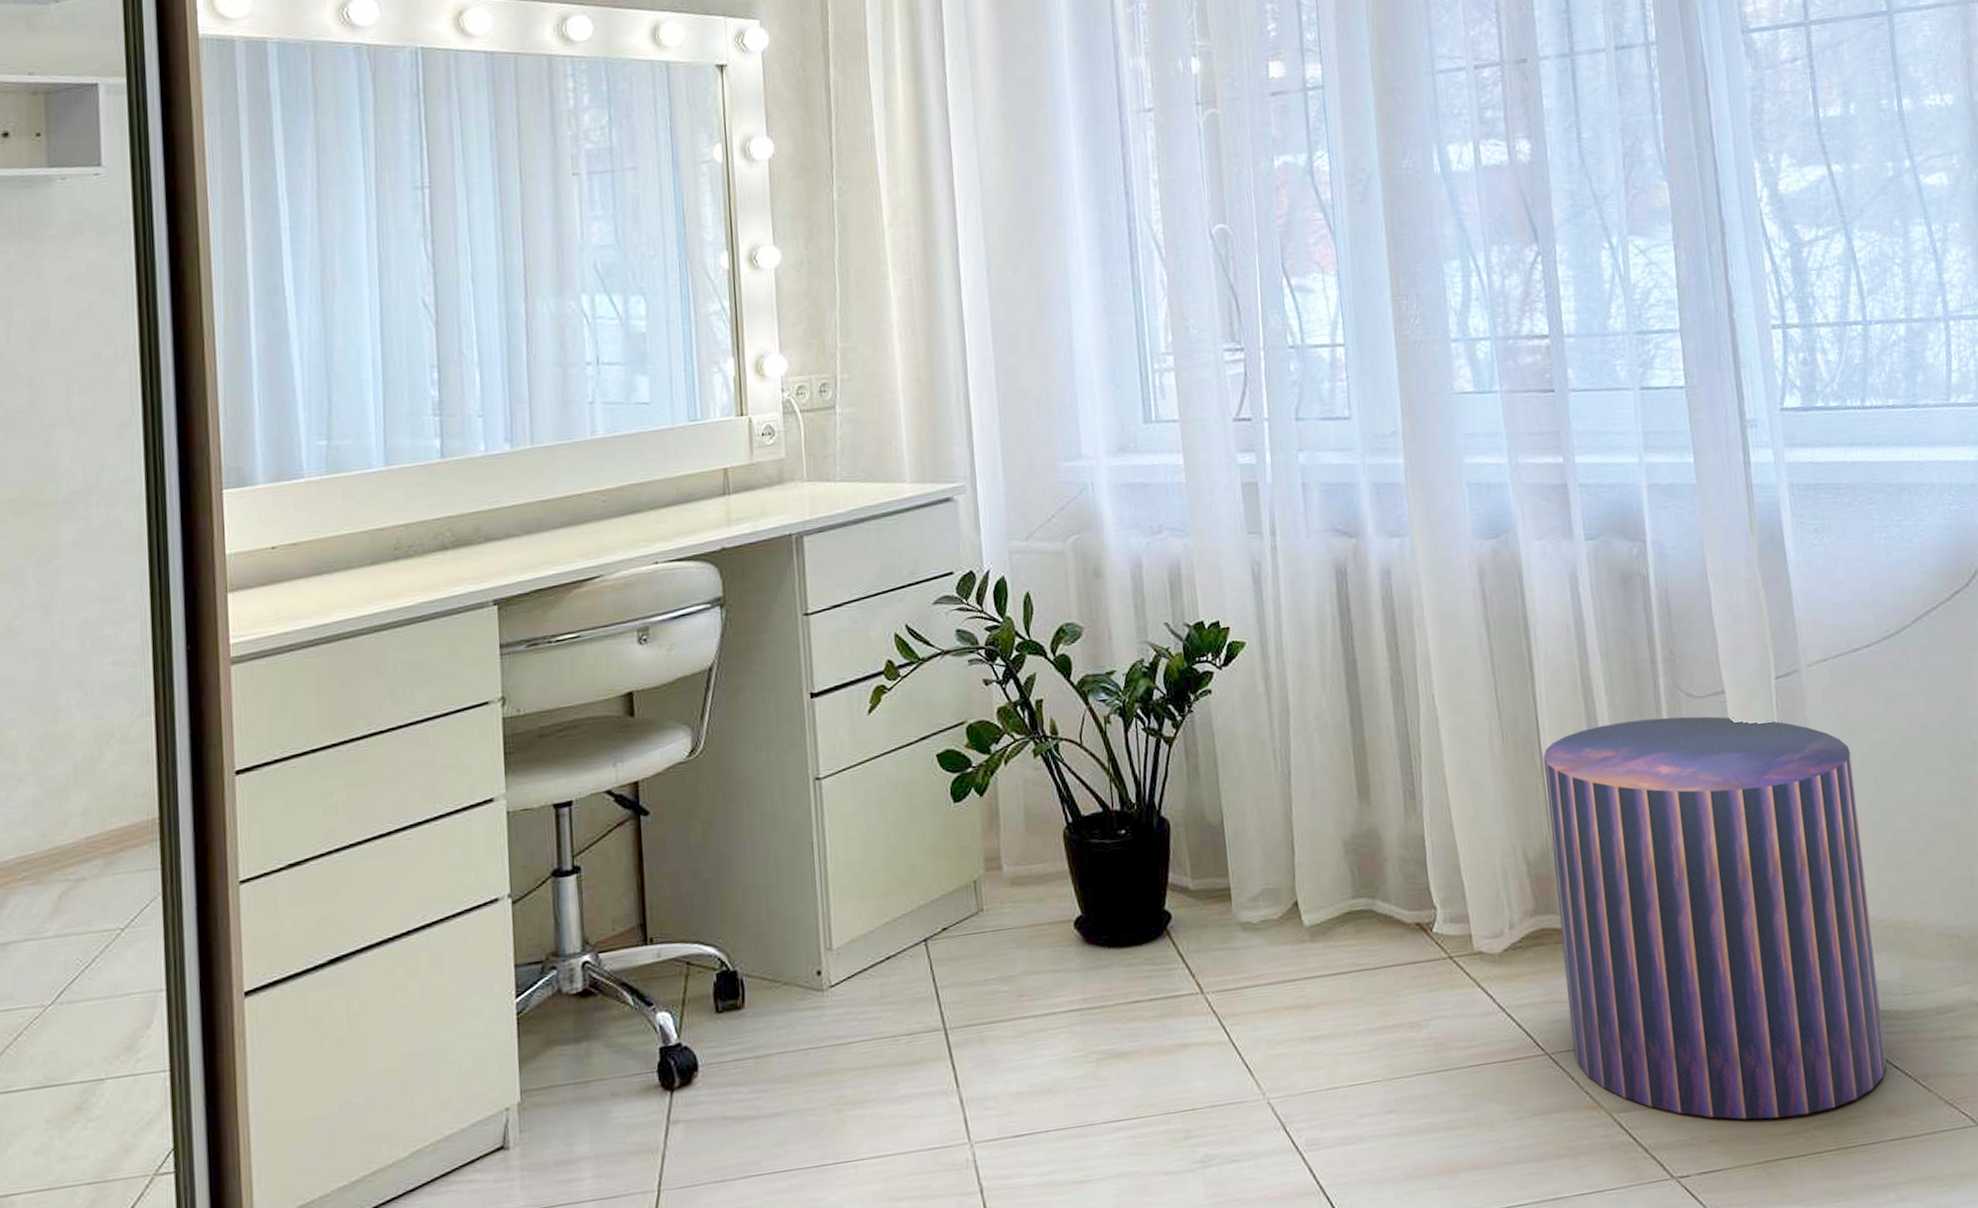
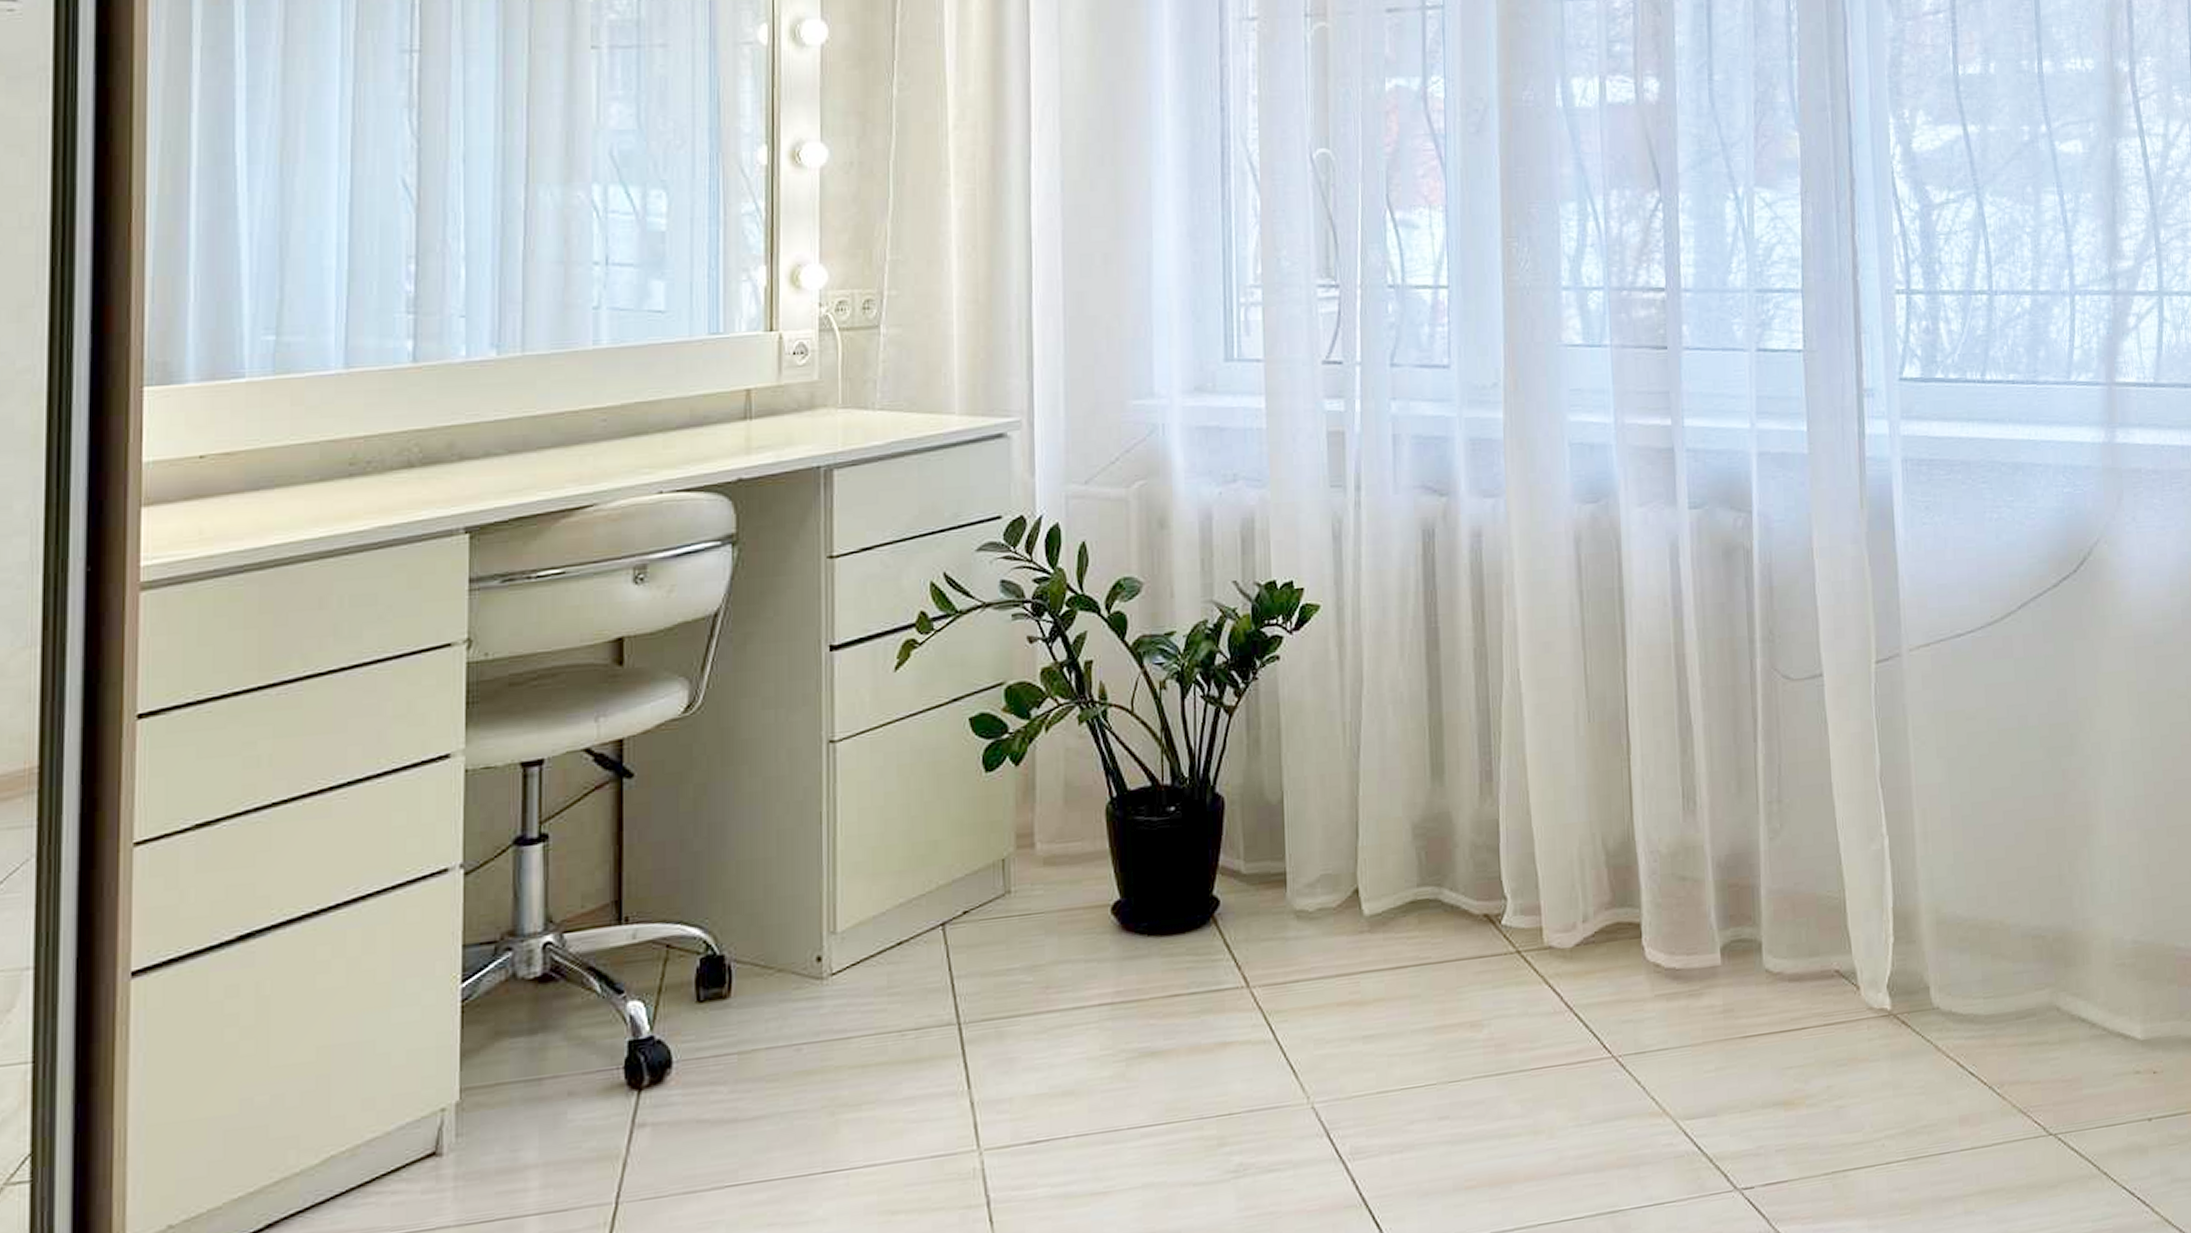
pouf: present [1543,716,1887,1120] -> none [1630,700,1962,1128]

